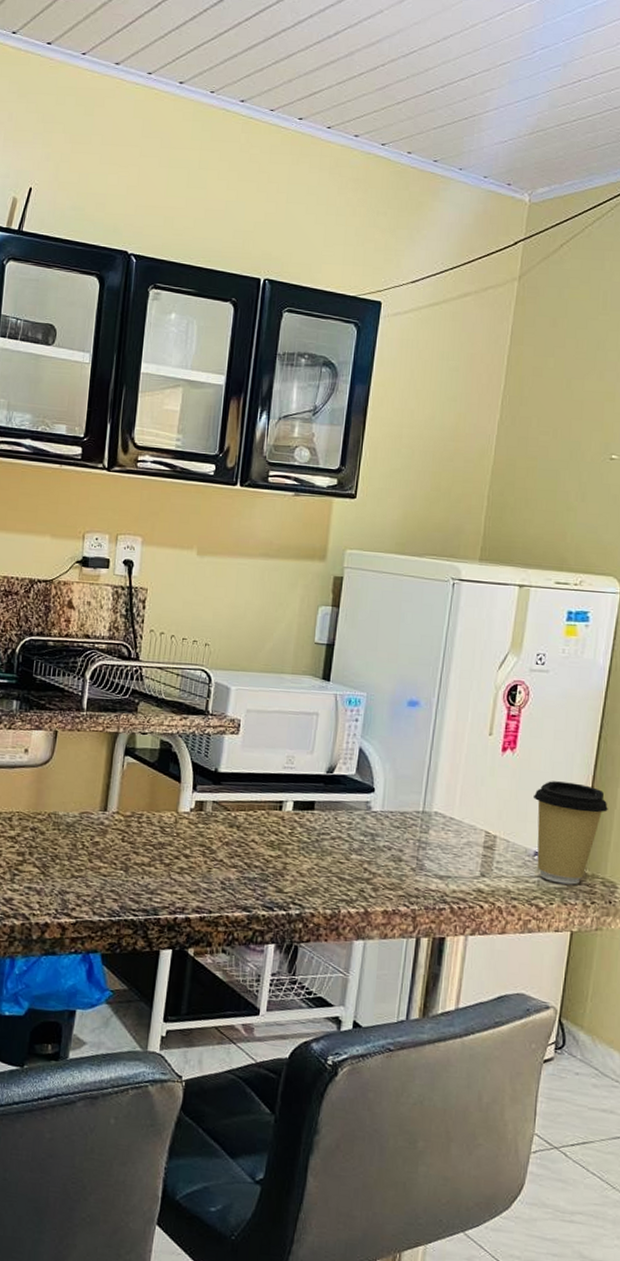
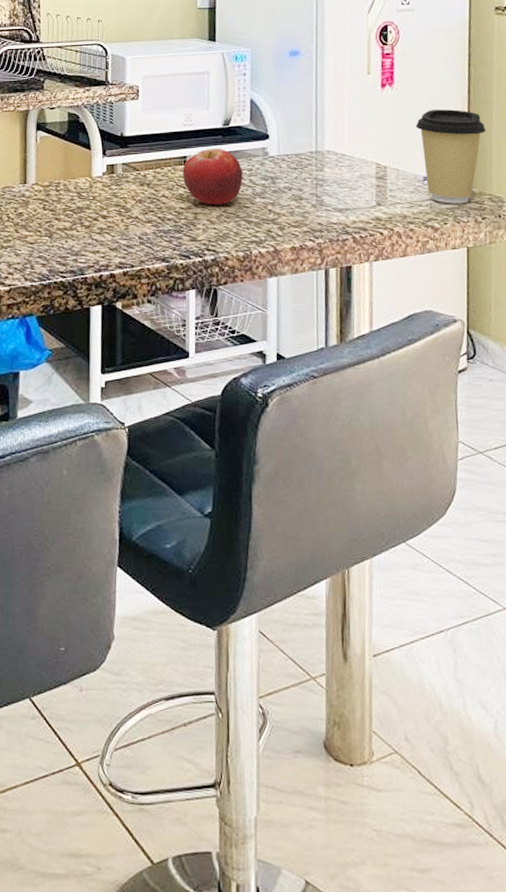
fruit: none [276,795,342,858] -> present [182,148,243,205]

